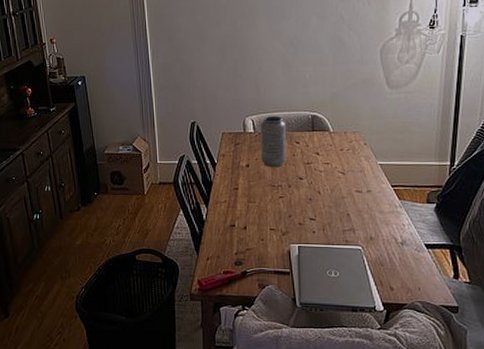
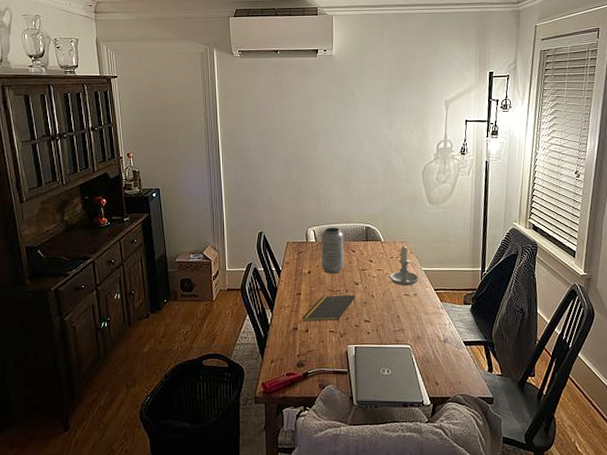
notepad: none [240,190,300,218] -> present [302,294,356,321]
candle: none [339,136,374,182] -> present [390,245,419,287]

